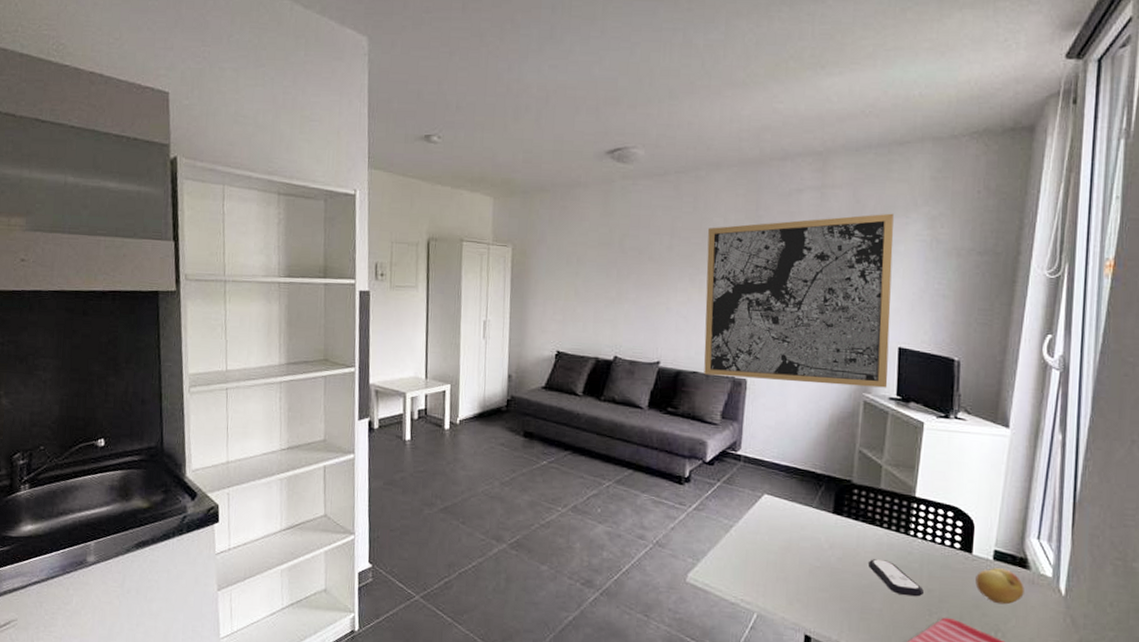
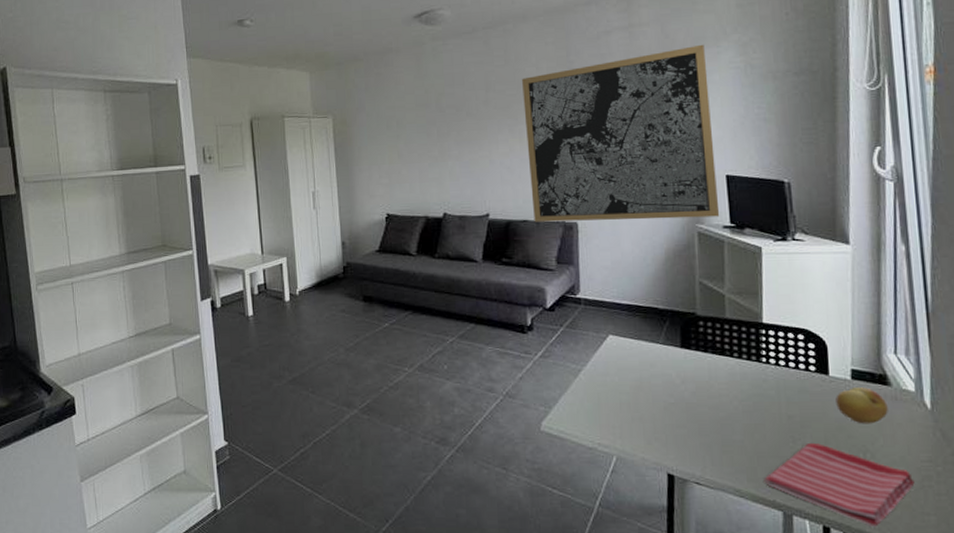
remote control: present [868,559,924,597] -> none [722,390,784,425]

